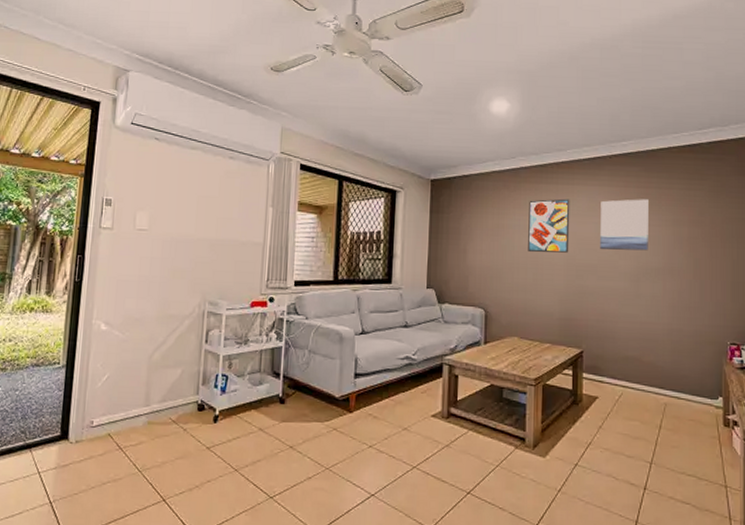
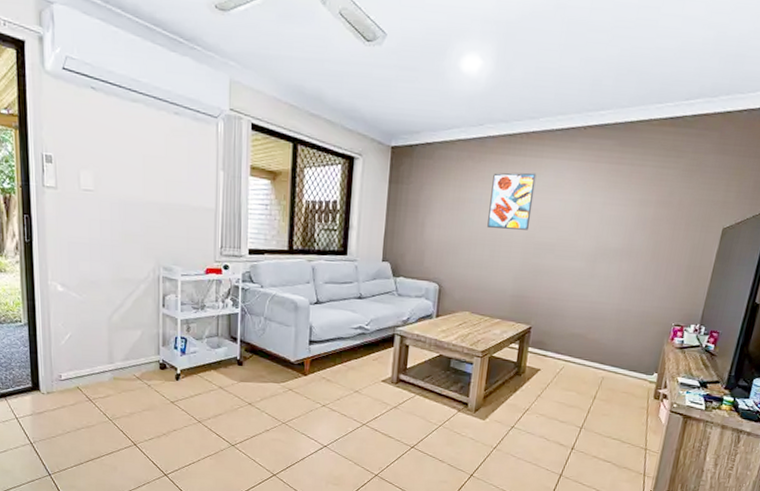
wall art: present [600,199,649,251] -> none [561,176,619,231]

